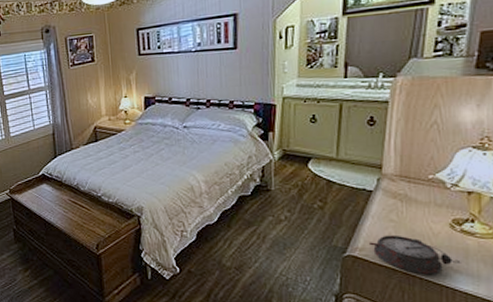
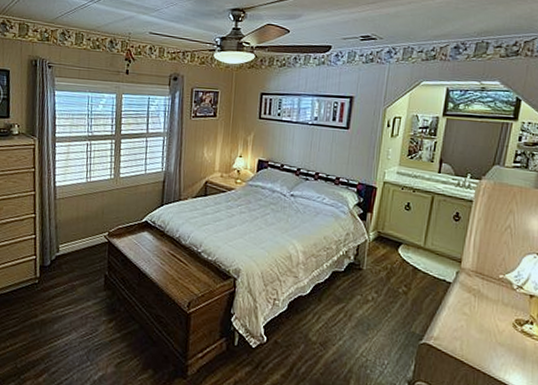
alarm clock: present [368,235,461,274] -> none [442,327,519,370]

